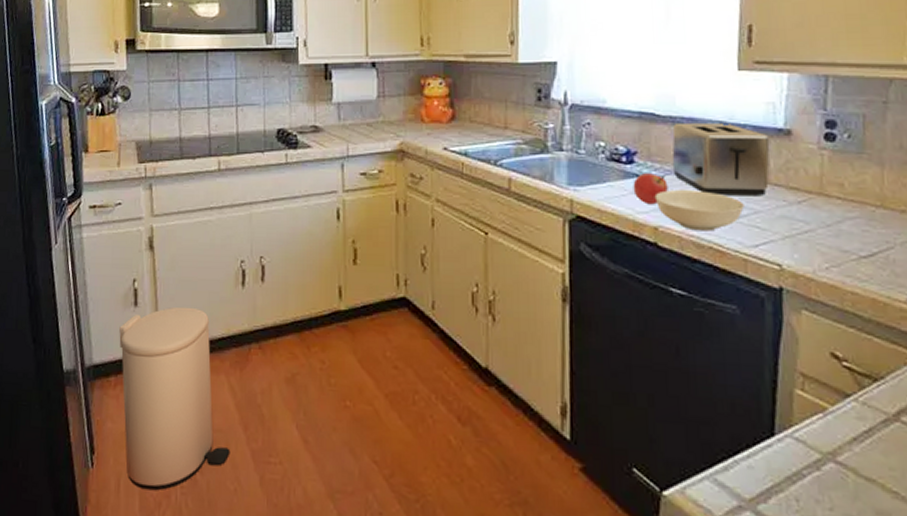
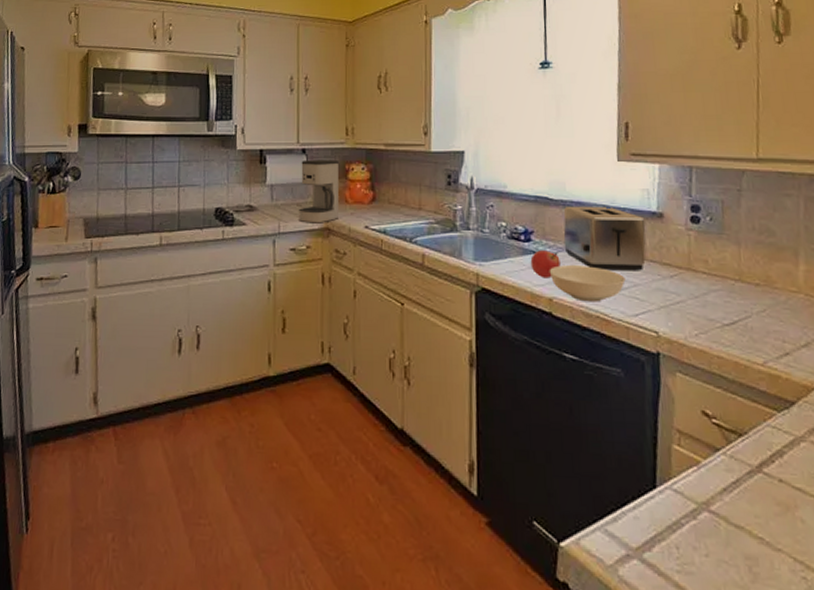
pedal bin: present [119,306,231,491] -> none [59,374,162,555]
coffee maker: none [369,74,413,147] -> present [299,159,339,225]

